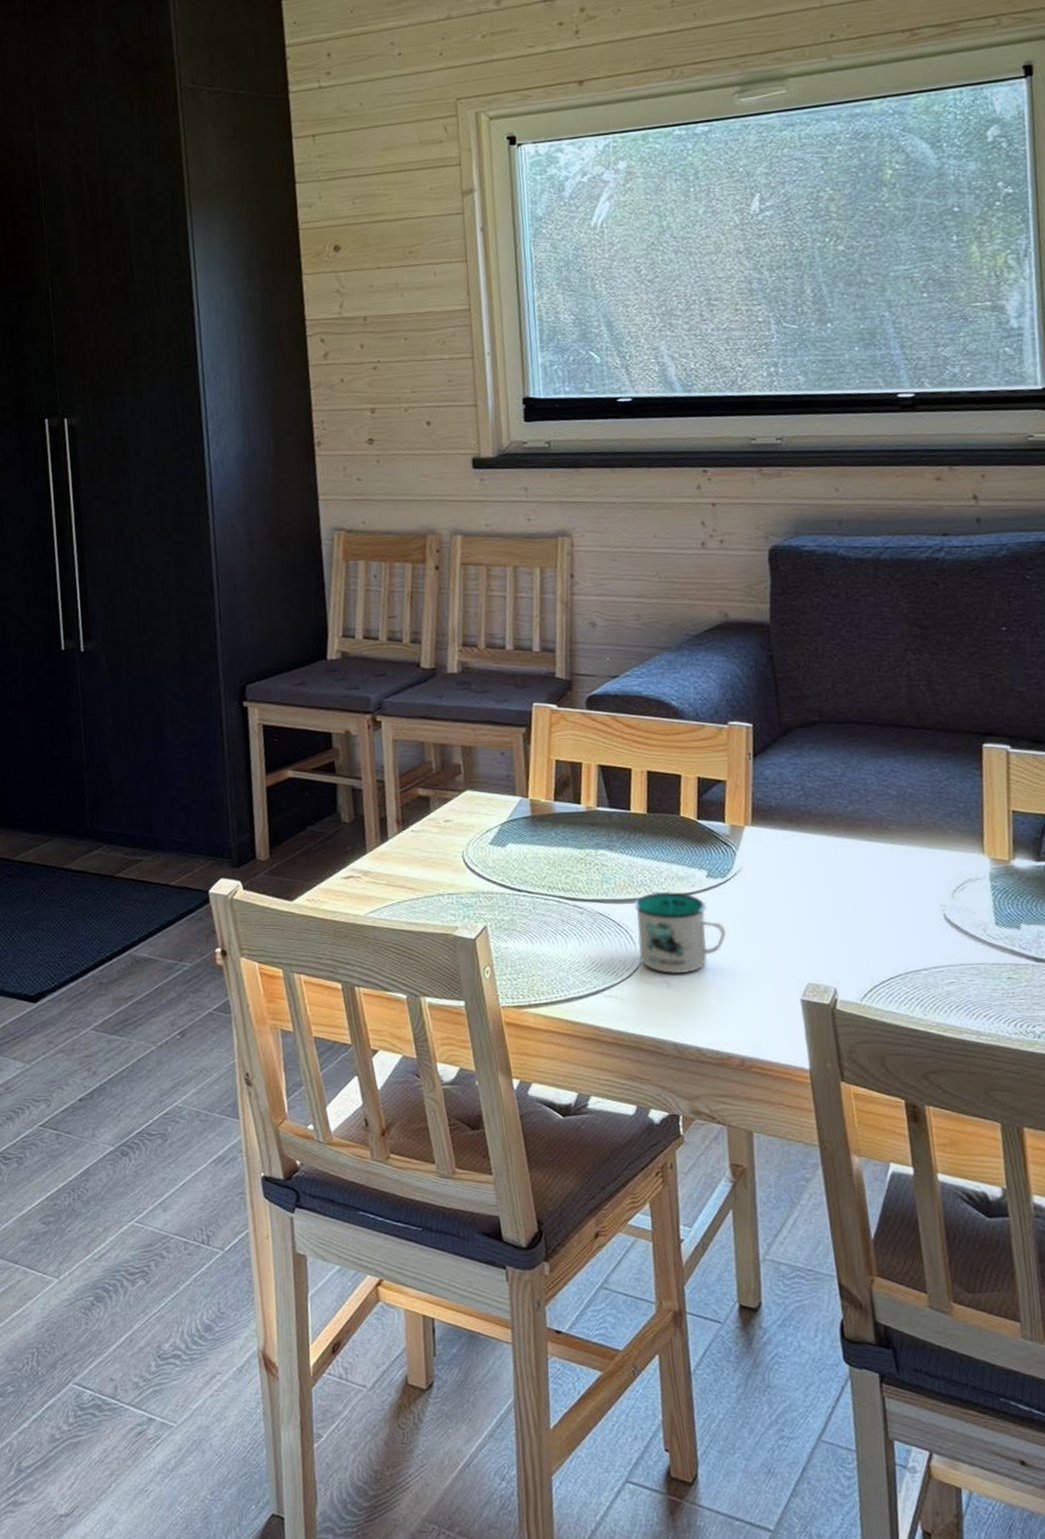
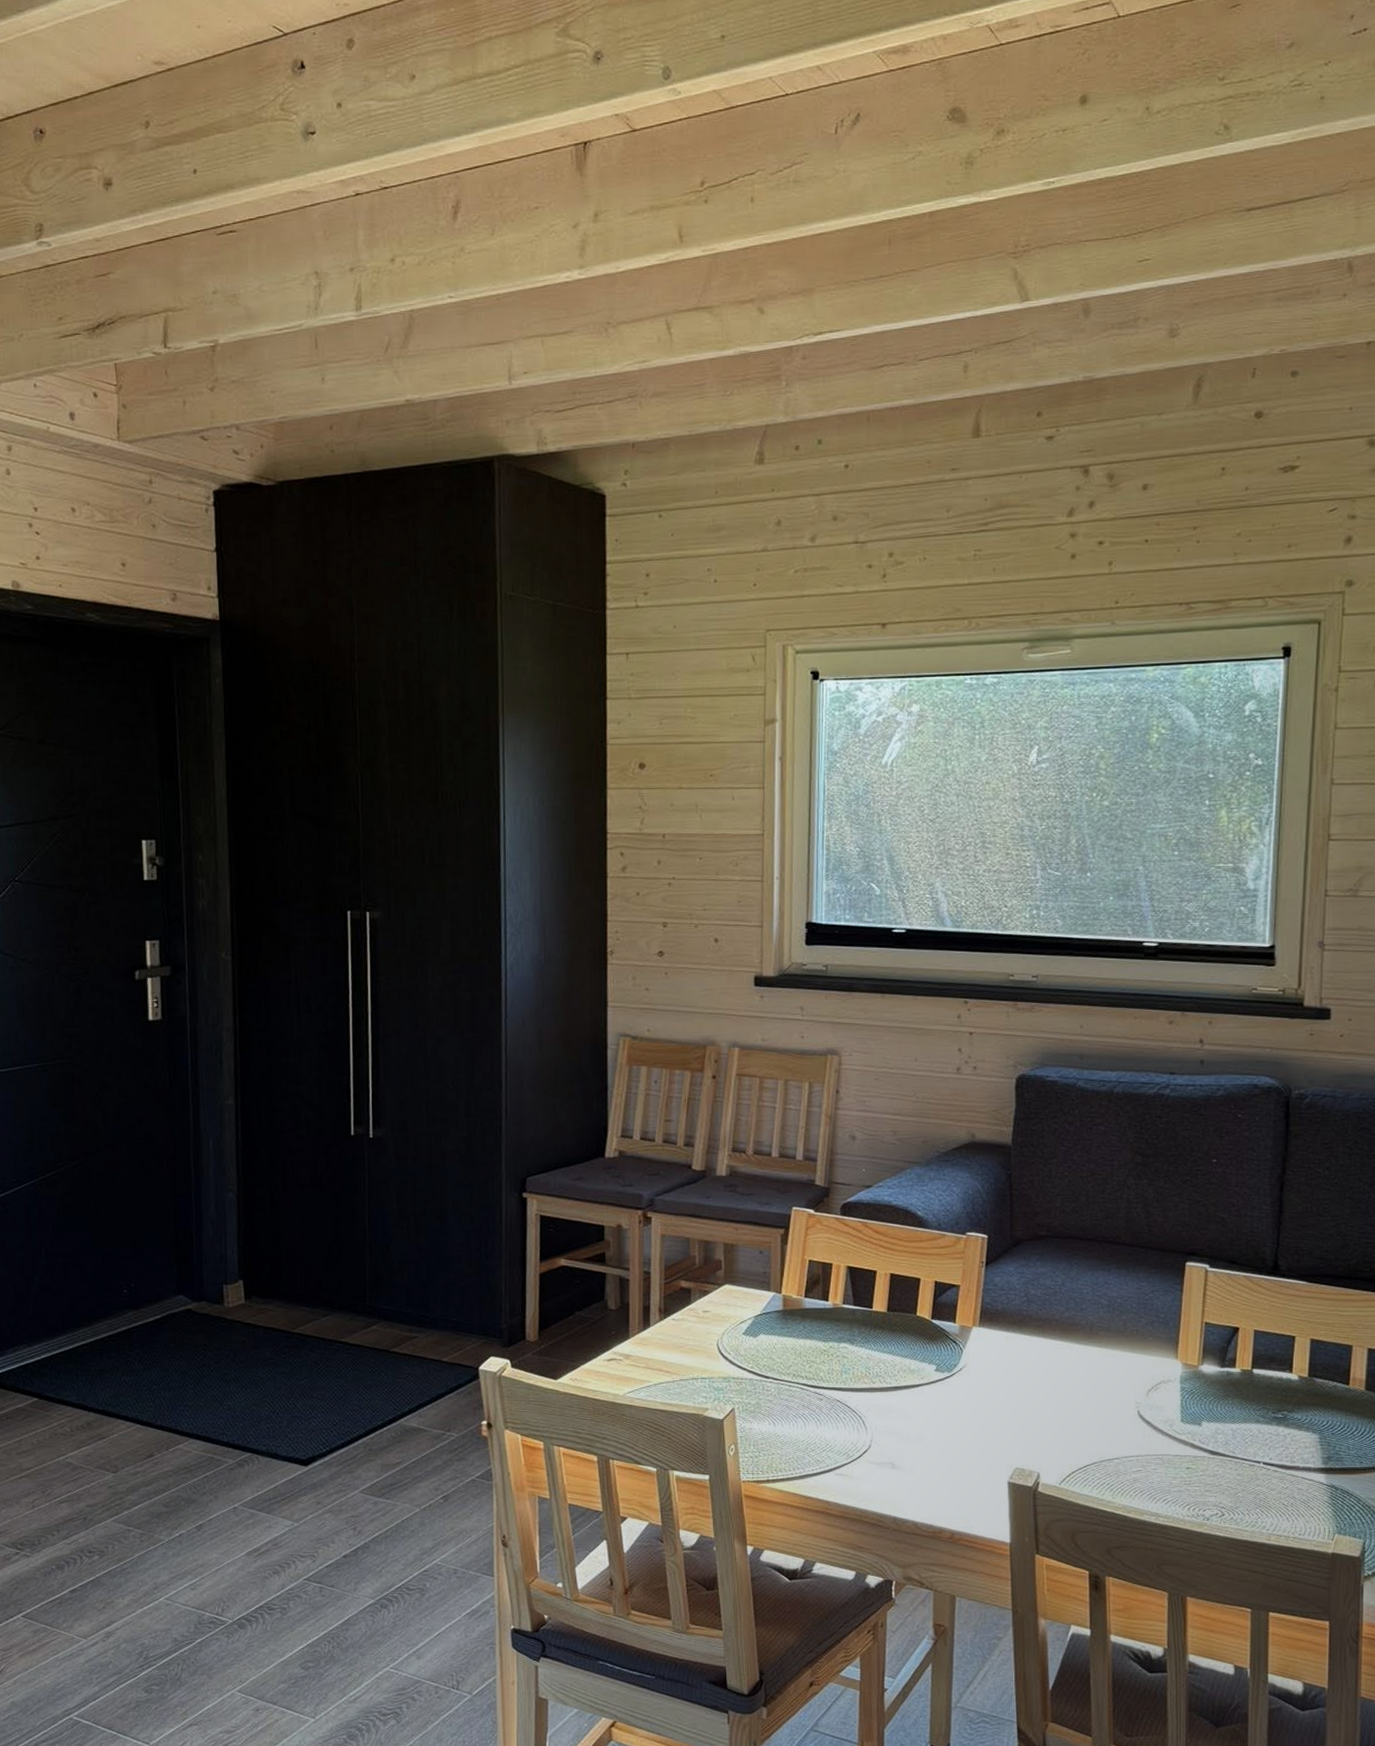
mug: present [634,891,727,974] -> none [869,1382,948,1457]

